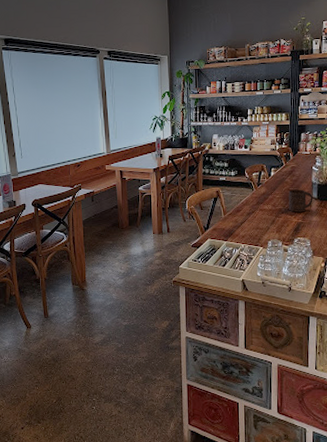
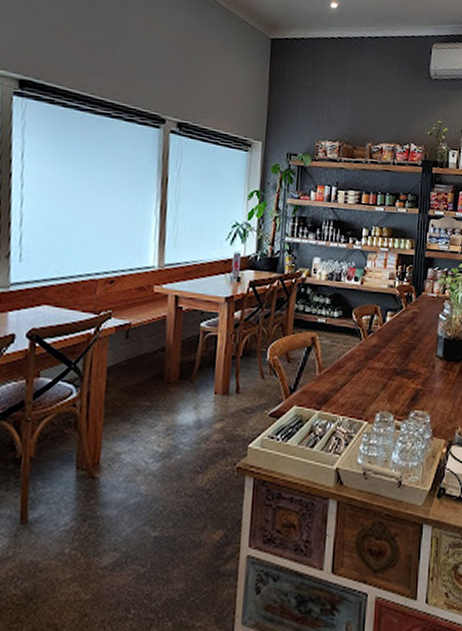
cup: present [289,189,313,212] -> none [406,343,438,375]

